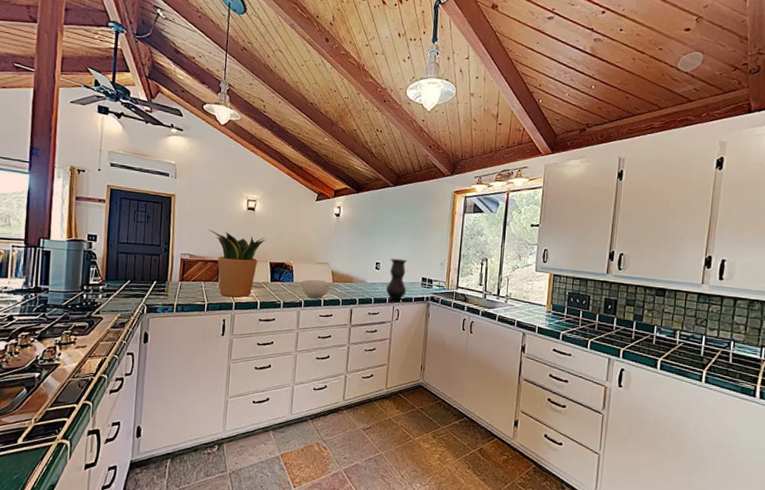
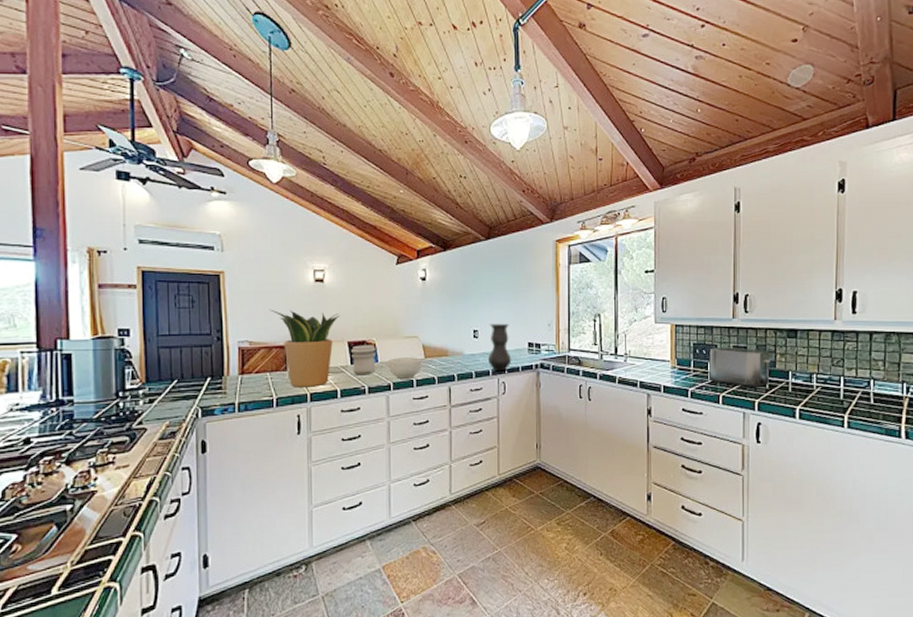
jar: none [271,266,292,292] -> present [350,345,376,376]
toaster: none [580,297,639,338] -> present [709,347,771,388]

